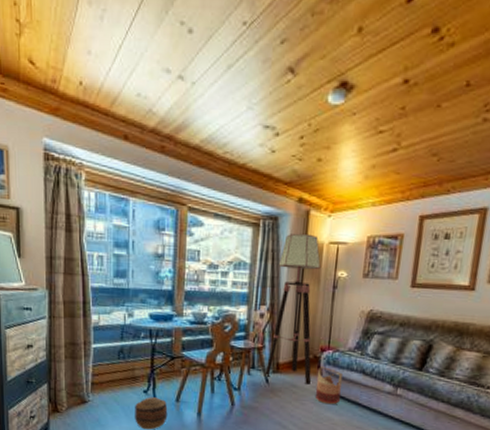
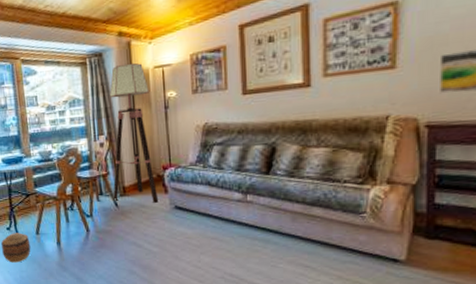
basket: present [316,366,342,405] -> none [163,184,190,220]

